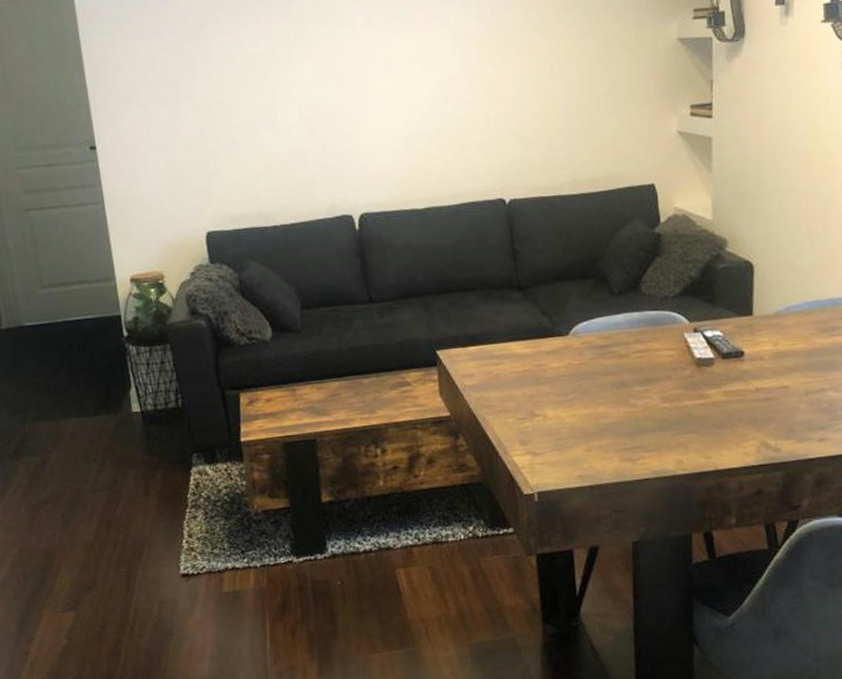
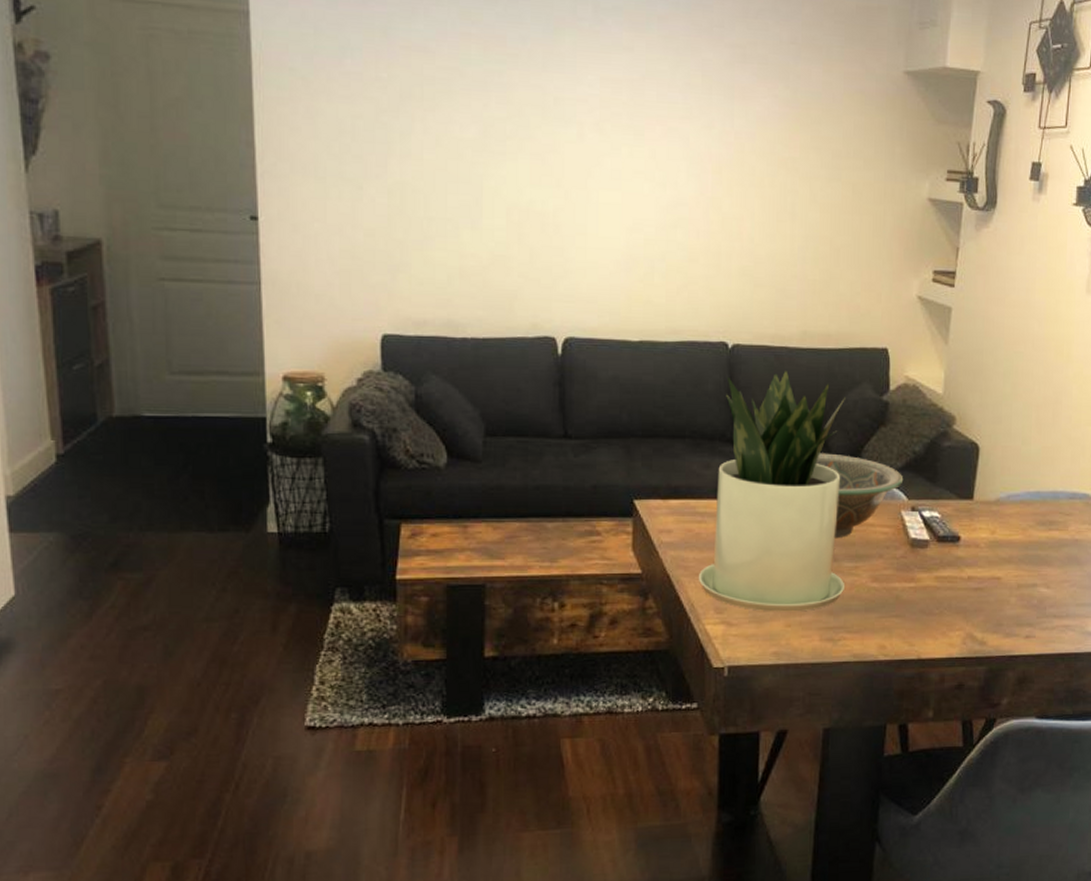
planter: none [501,217,639,439] -> present [698,371,846,612]
decorative bowl: none [597,287,683,366] -> present [815,453,904,539]

